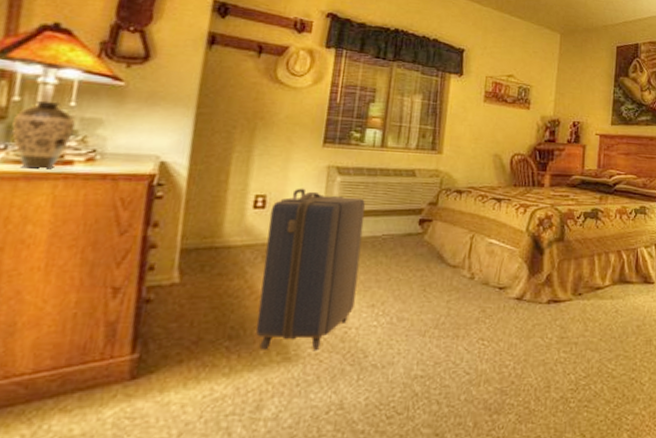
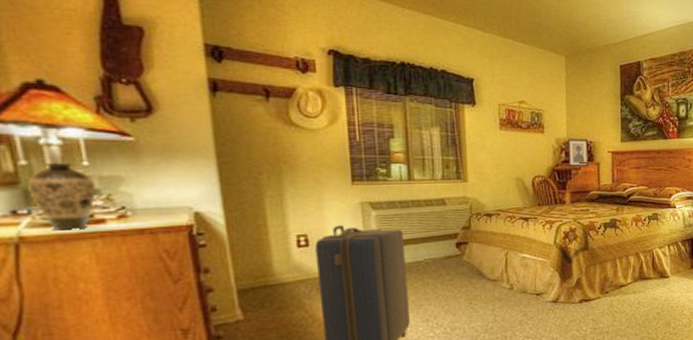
picture frame: none [552,117,575,149] -> present [567,139,589,167]

